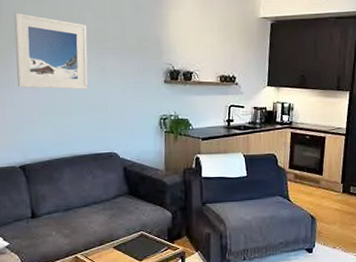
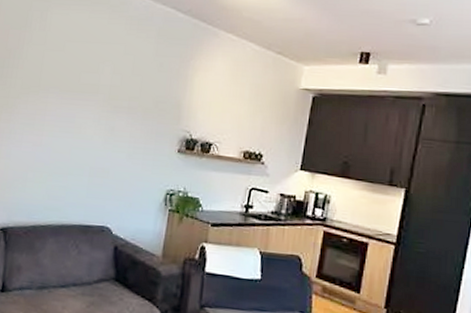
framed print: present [14,12,88,90] -> none [18,60,104,151]

